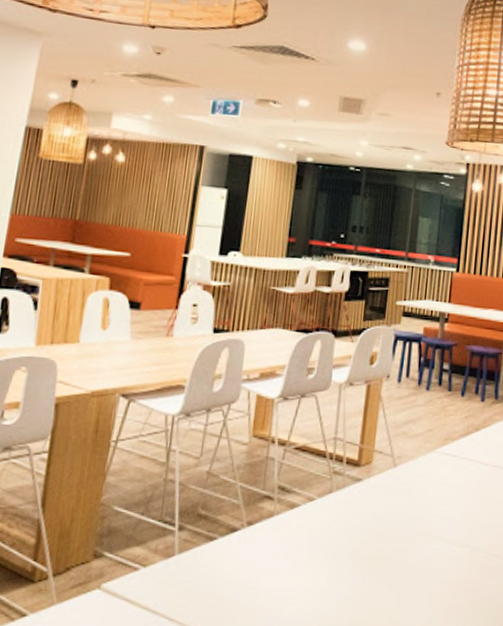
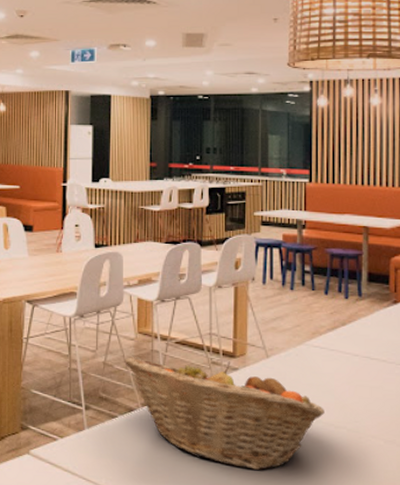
fruit basket: none [233,464,449,598] -> present [124,356,324,470]

